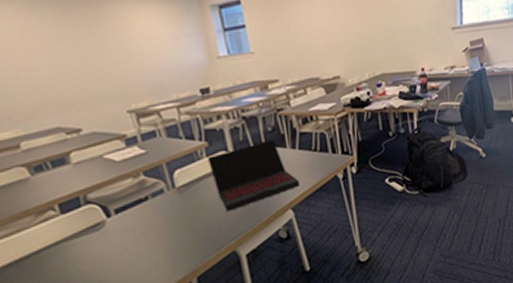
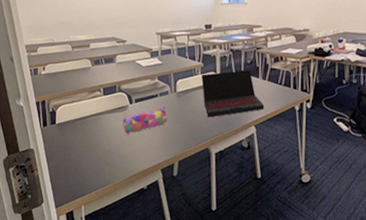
pencil case: none [100,209,170,260] -> present [122,106,168,134]

